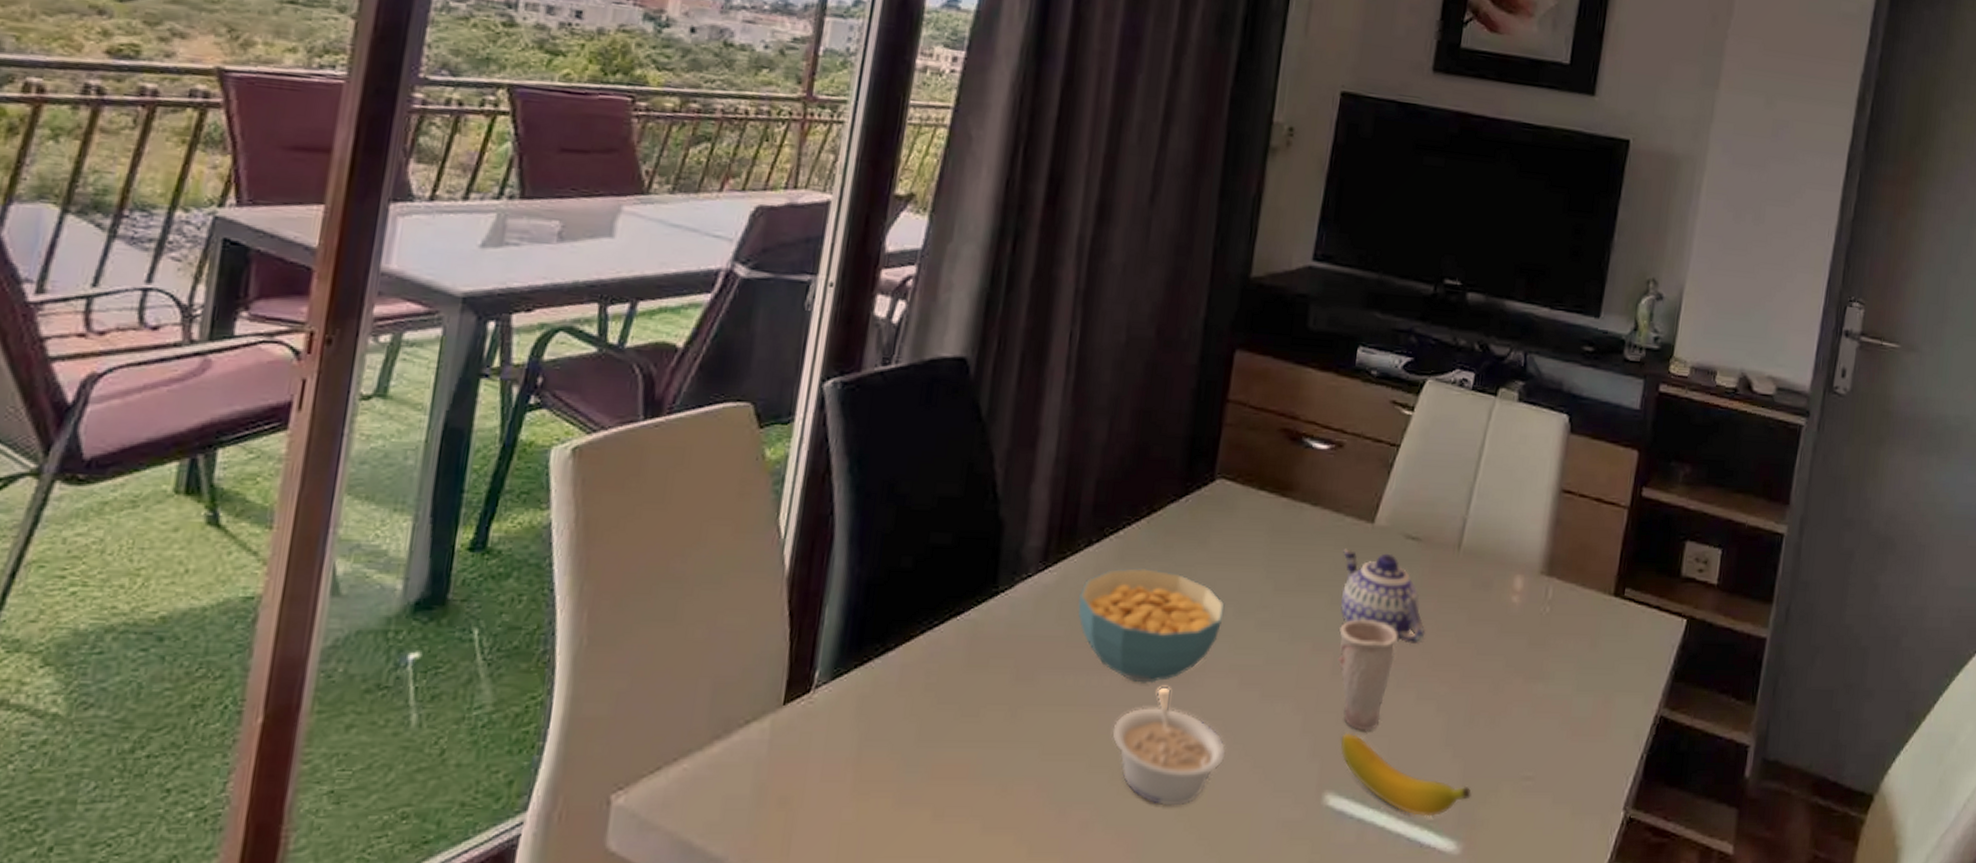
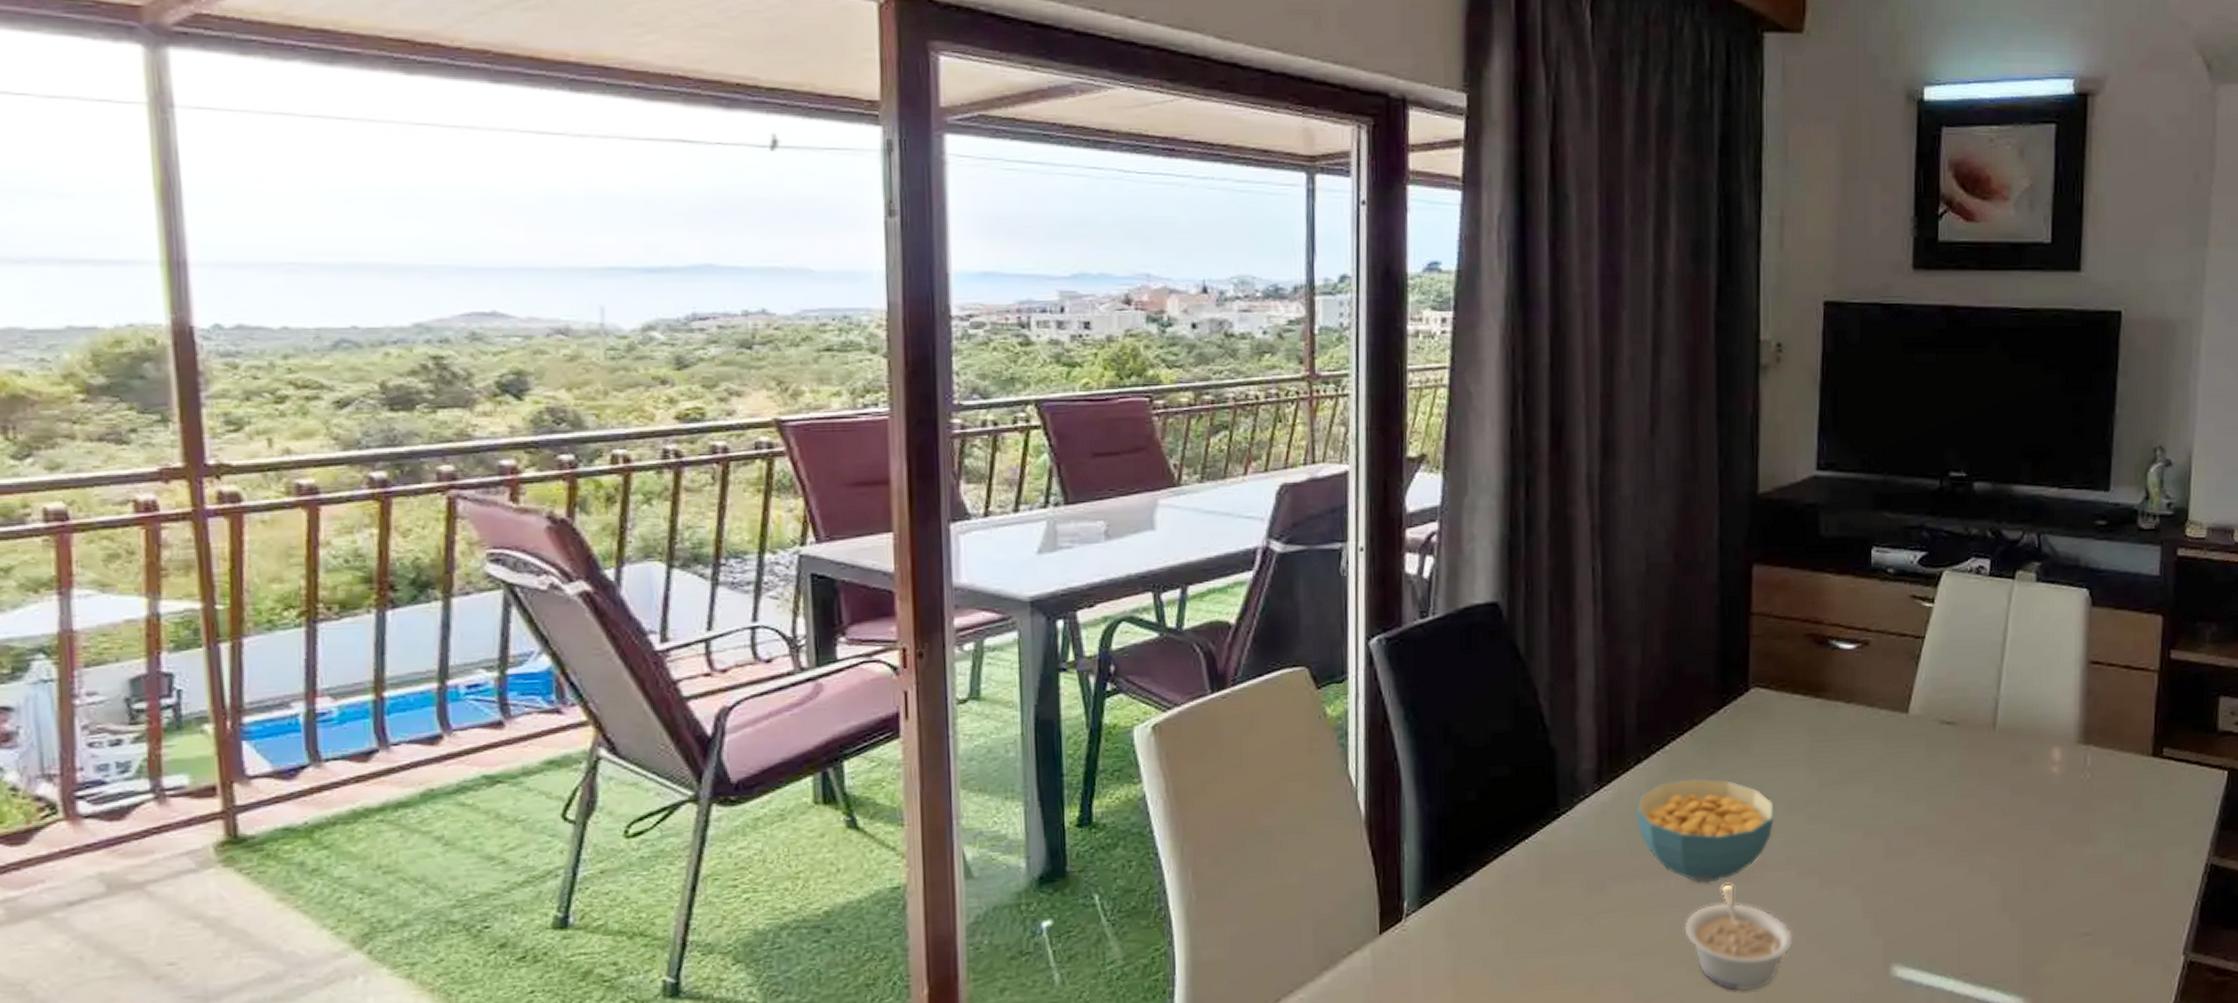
cup: present [1339,619,1398,730] -> none [1887,803,1944,905]
teapot: present [1340,548,1425,644] -> none [1882,739,1971,822]
banana: present [1340,733,1471,817] -> none [1901,908,2033,979]

